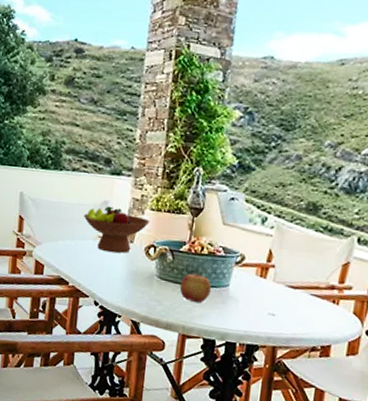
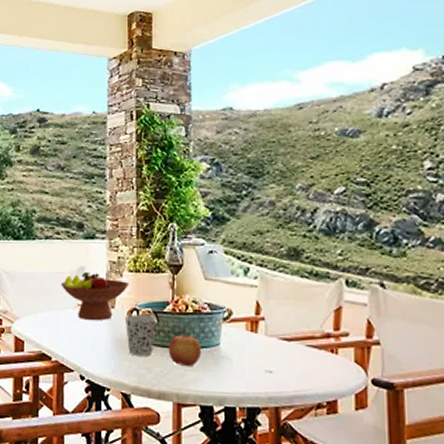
cup: none [141,250,172,290] -> present [124,315,156,356]

